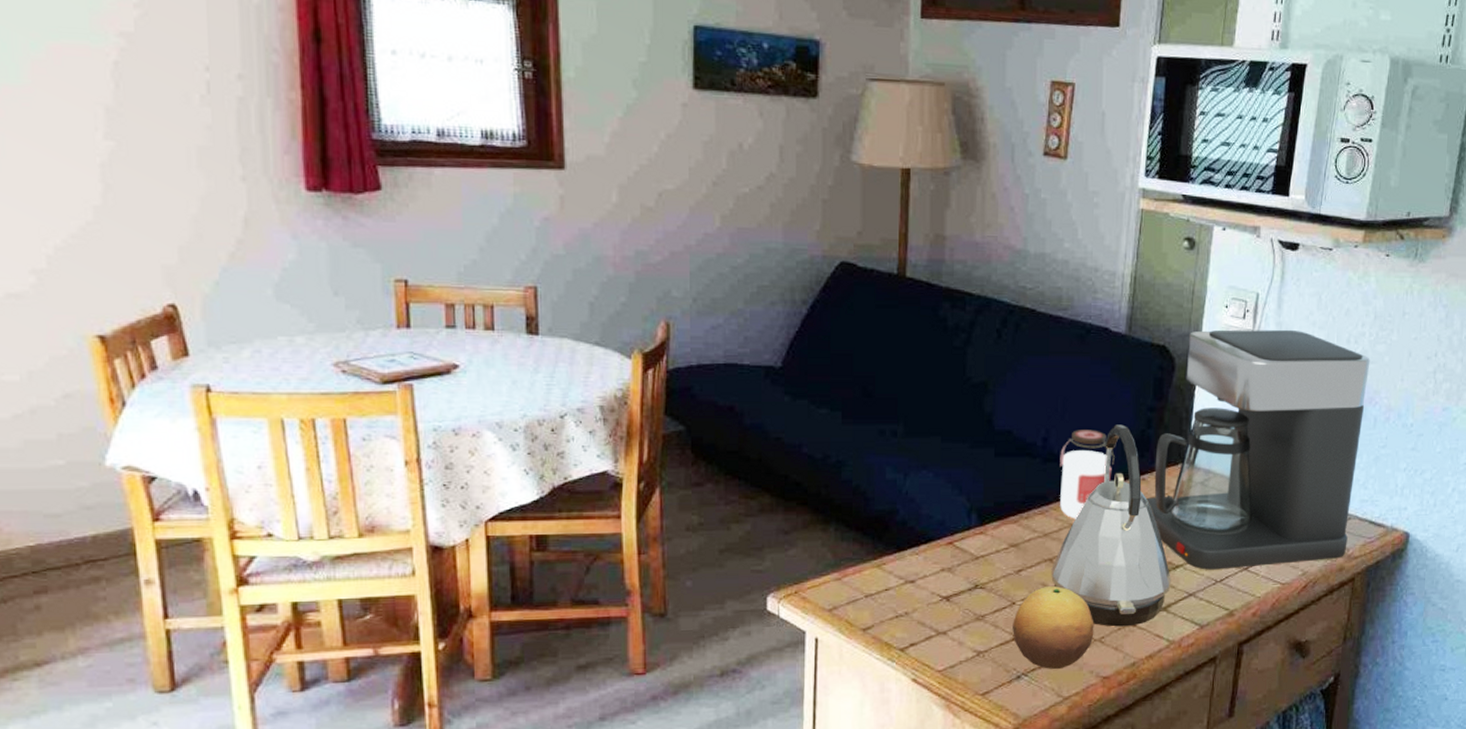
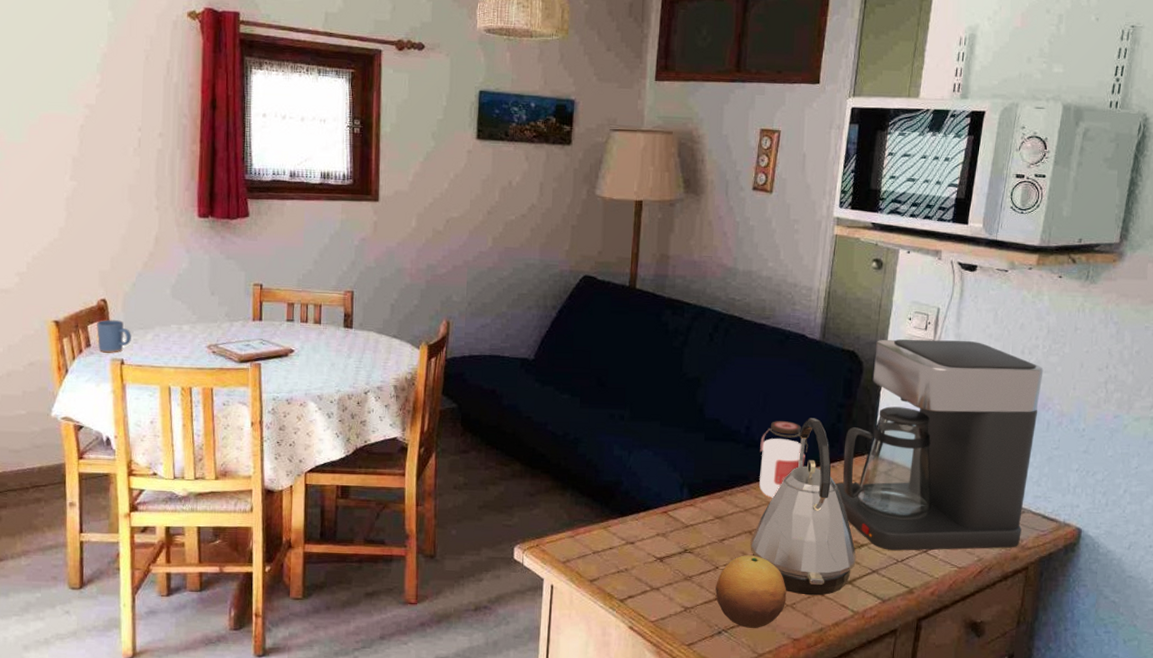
mug: none [164,332,219,377] -> present [97,320,131,353]

